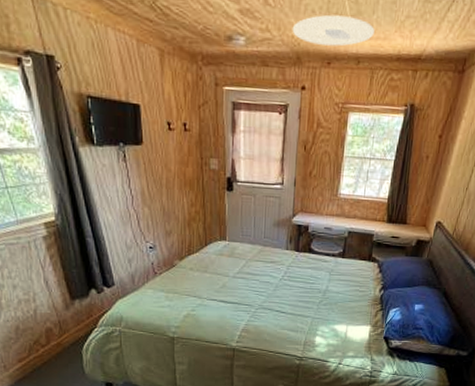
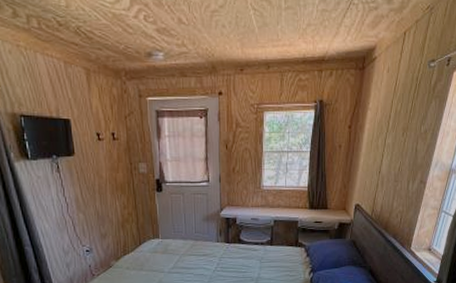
ceiling light: present [292,15,374,47] -> none [205,28,280,55]

